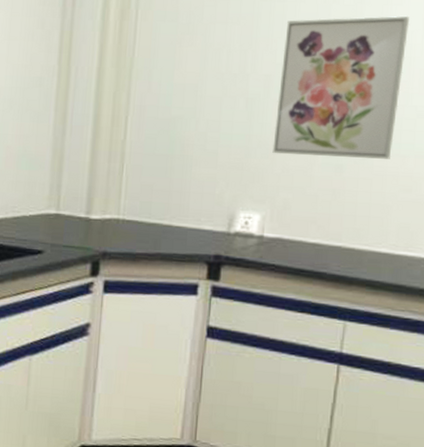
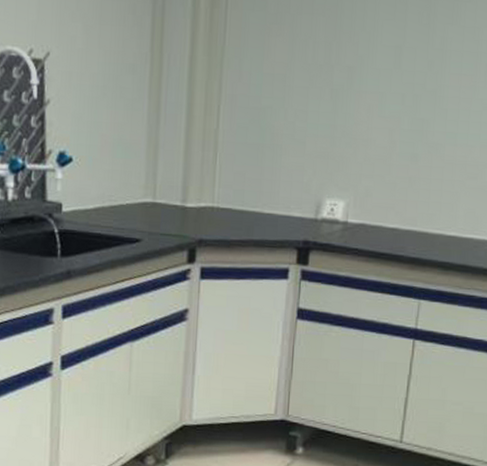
wall art: present [272,15,410,159] -> none [355,12,477,149]

